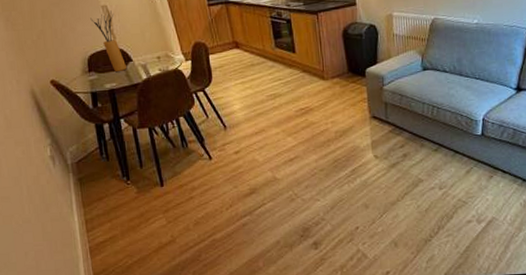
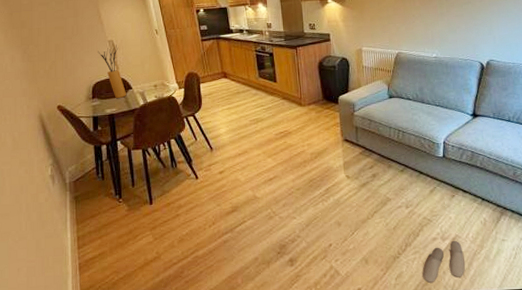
slippers: none [455,222,502,266] -> present [422,240,466,283]

